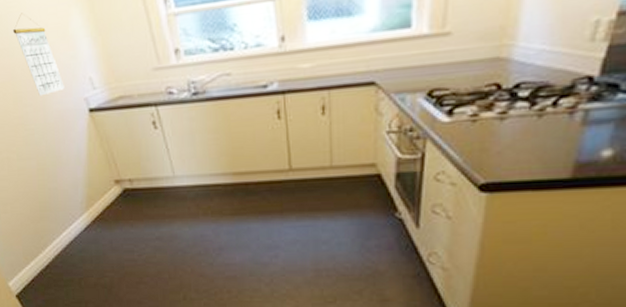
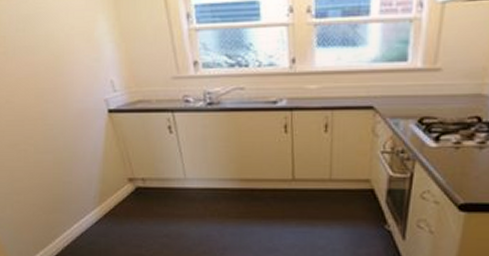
calendar: present [13,13,65,96] -> none [40,14,86,94]

